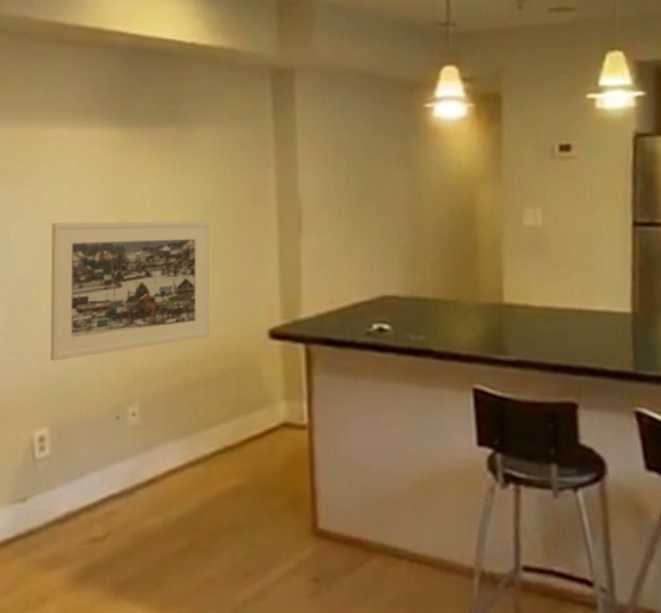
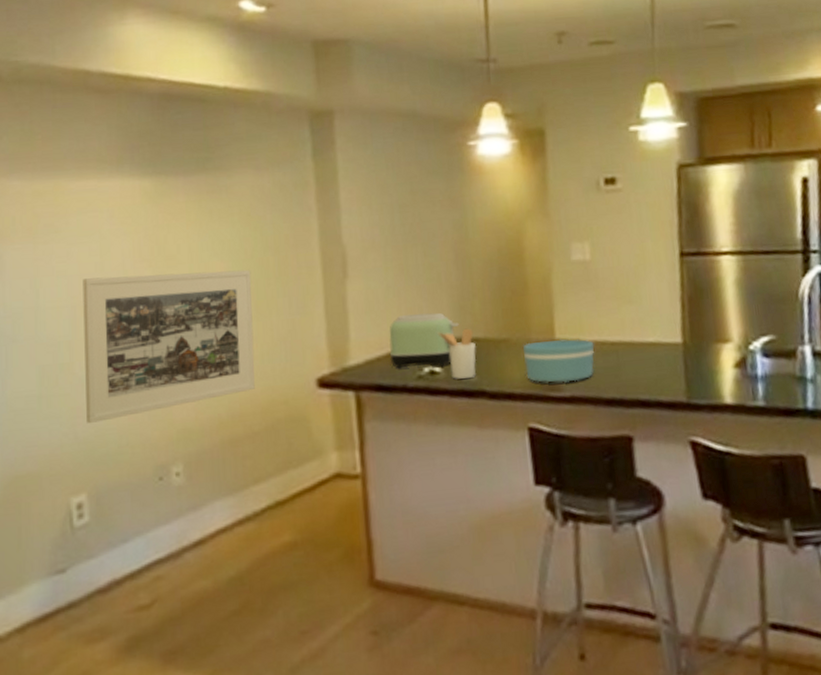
toaster: none [340,271,409,325] -> present [389,312,459,369]
utensil holder: none [387,288,425,337] -> present [437,328,476,379]
bowl: none [472,303,543,347] -> present [523,339,595,383]

